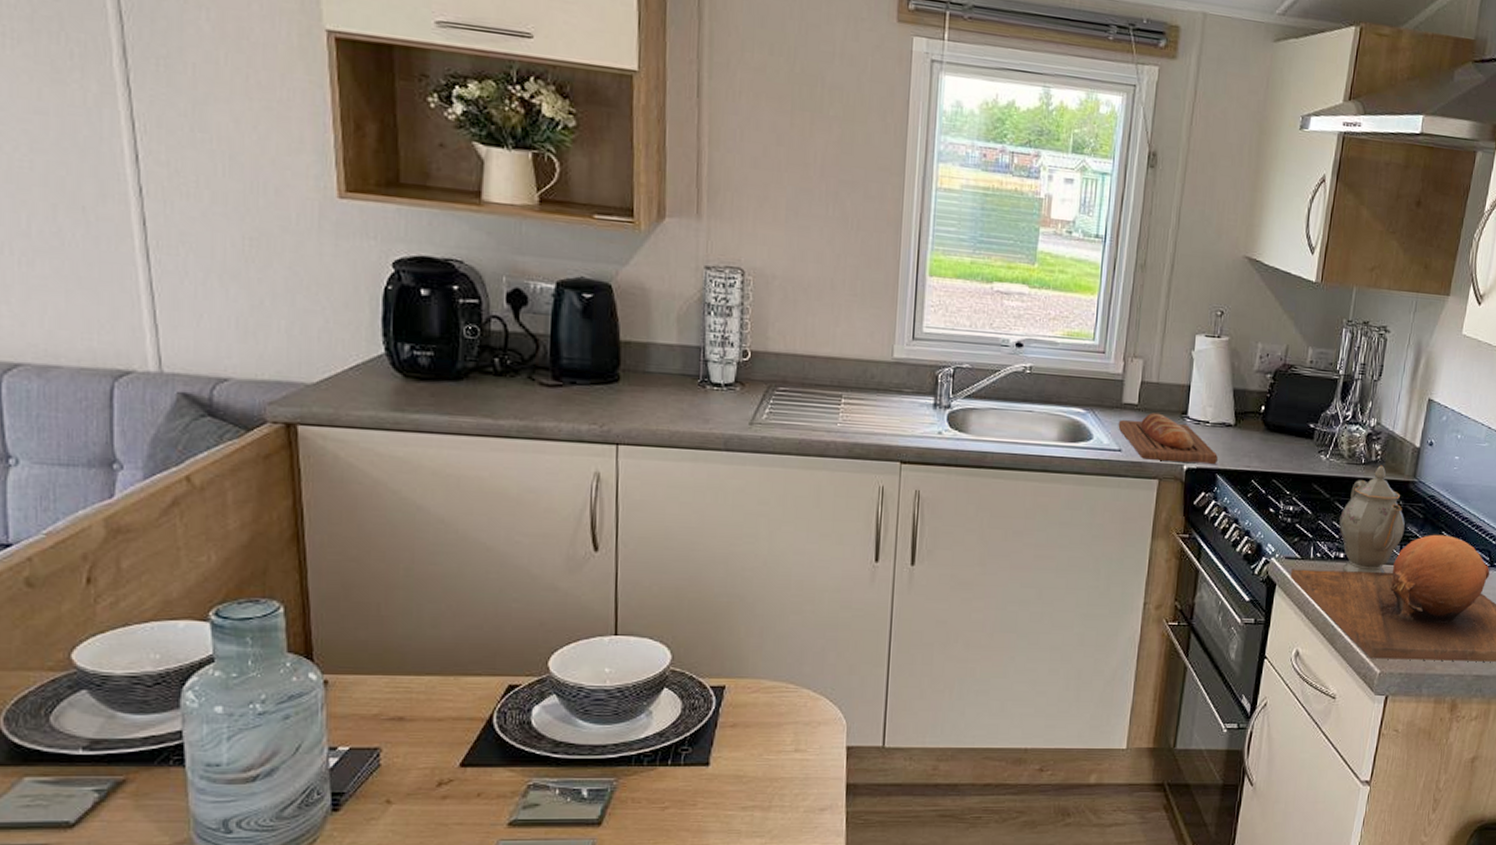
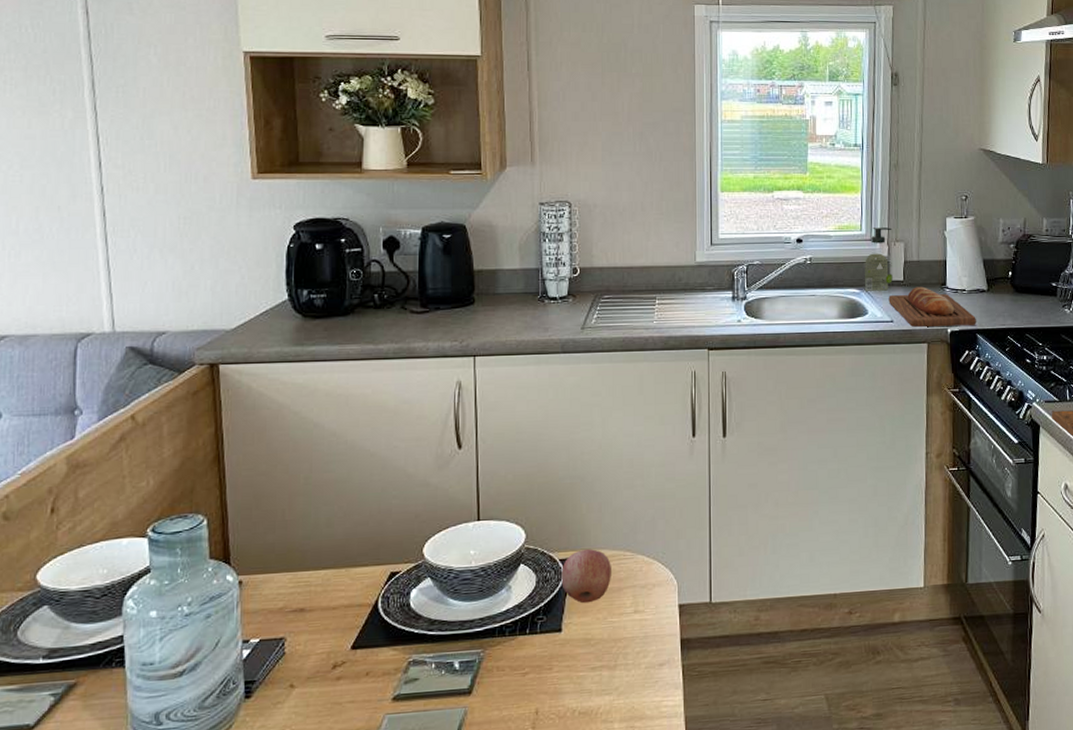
fruit: none [711,678,772,737] -> present [561,549,613,604]
soap dispenser: none [1091,337,1130,414] -> present [864,226,893,292]

